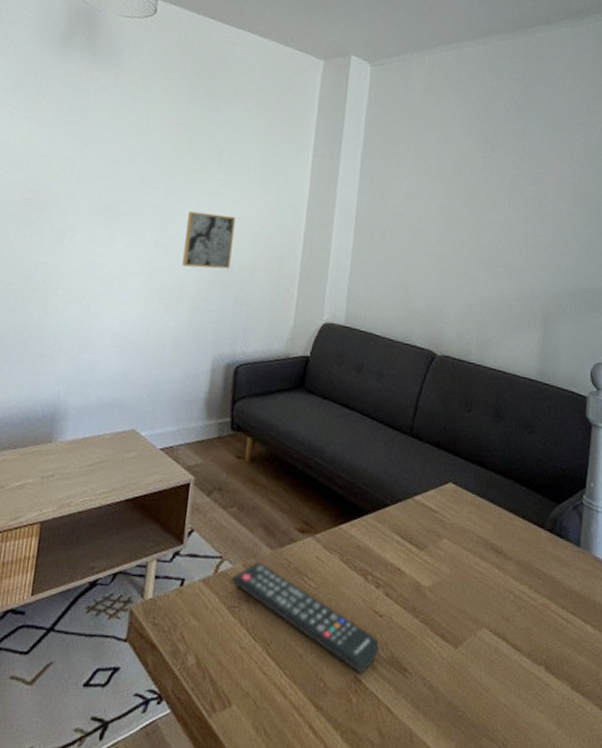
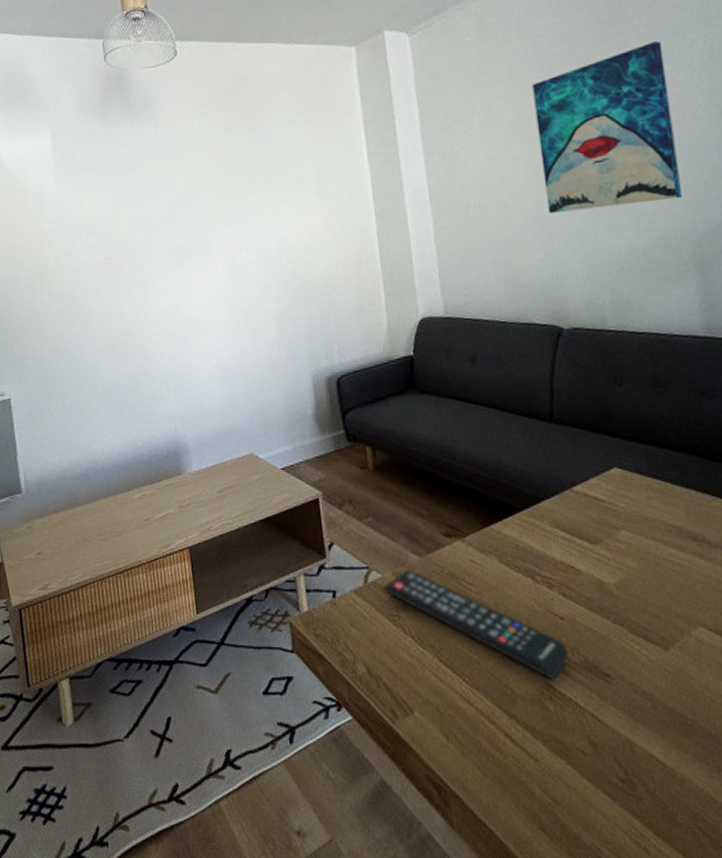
wall art: present [182,211,236,270] -> none [254,231,307,290]
wall art: none [446,132,555,263] -> present [532,41,682,213]

